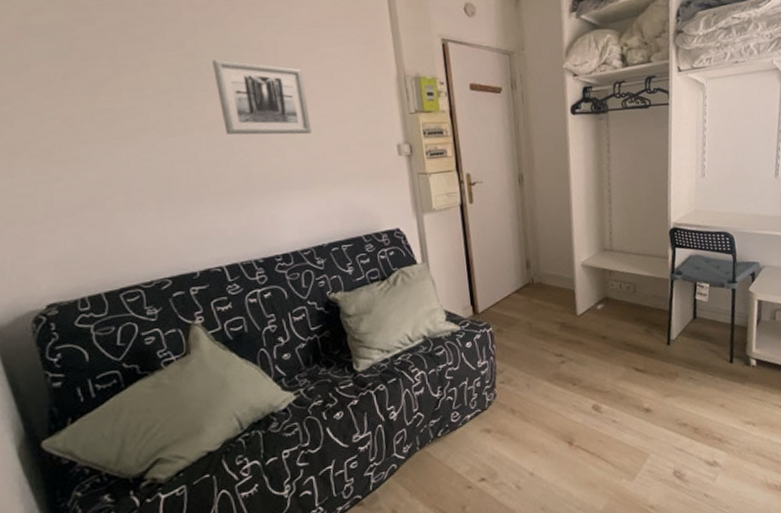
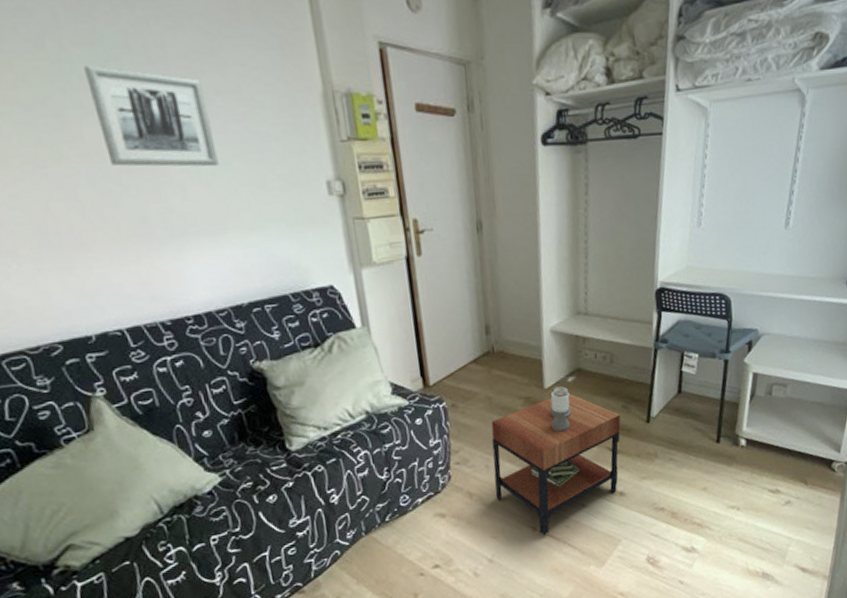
side table: none [531,313,645,450] -> present [491,386,621,536]

